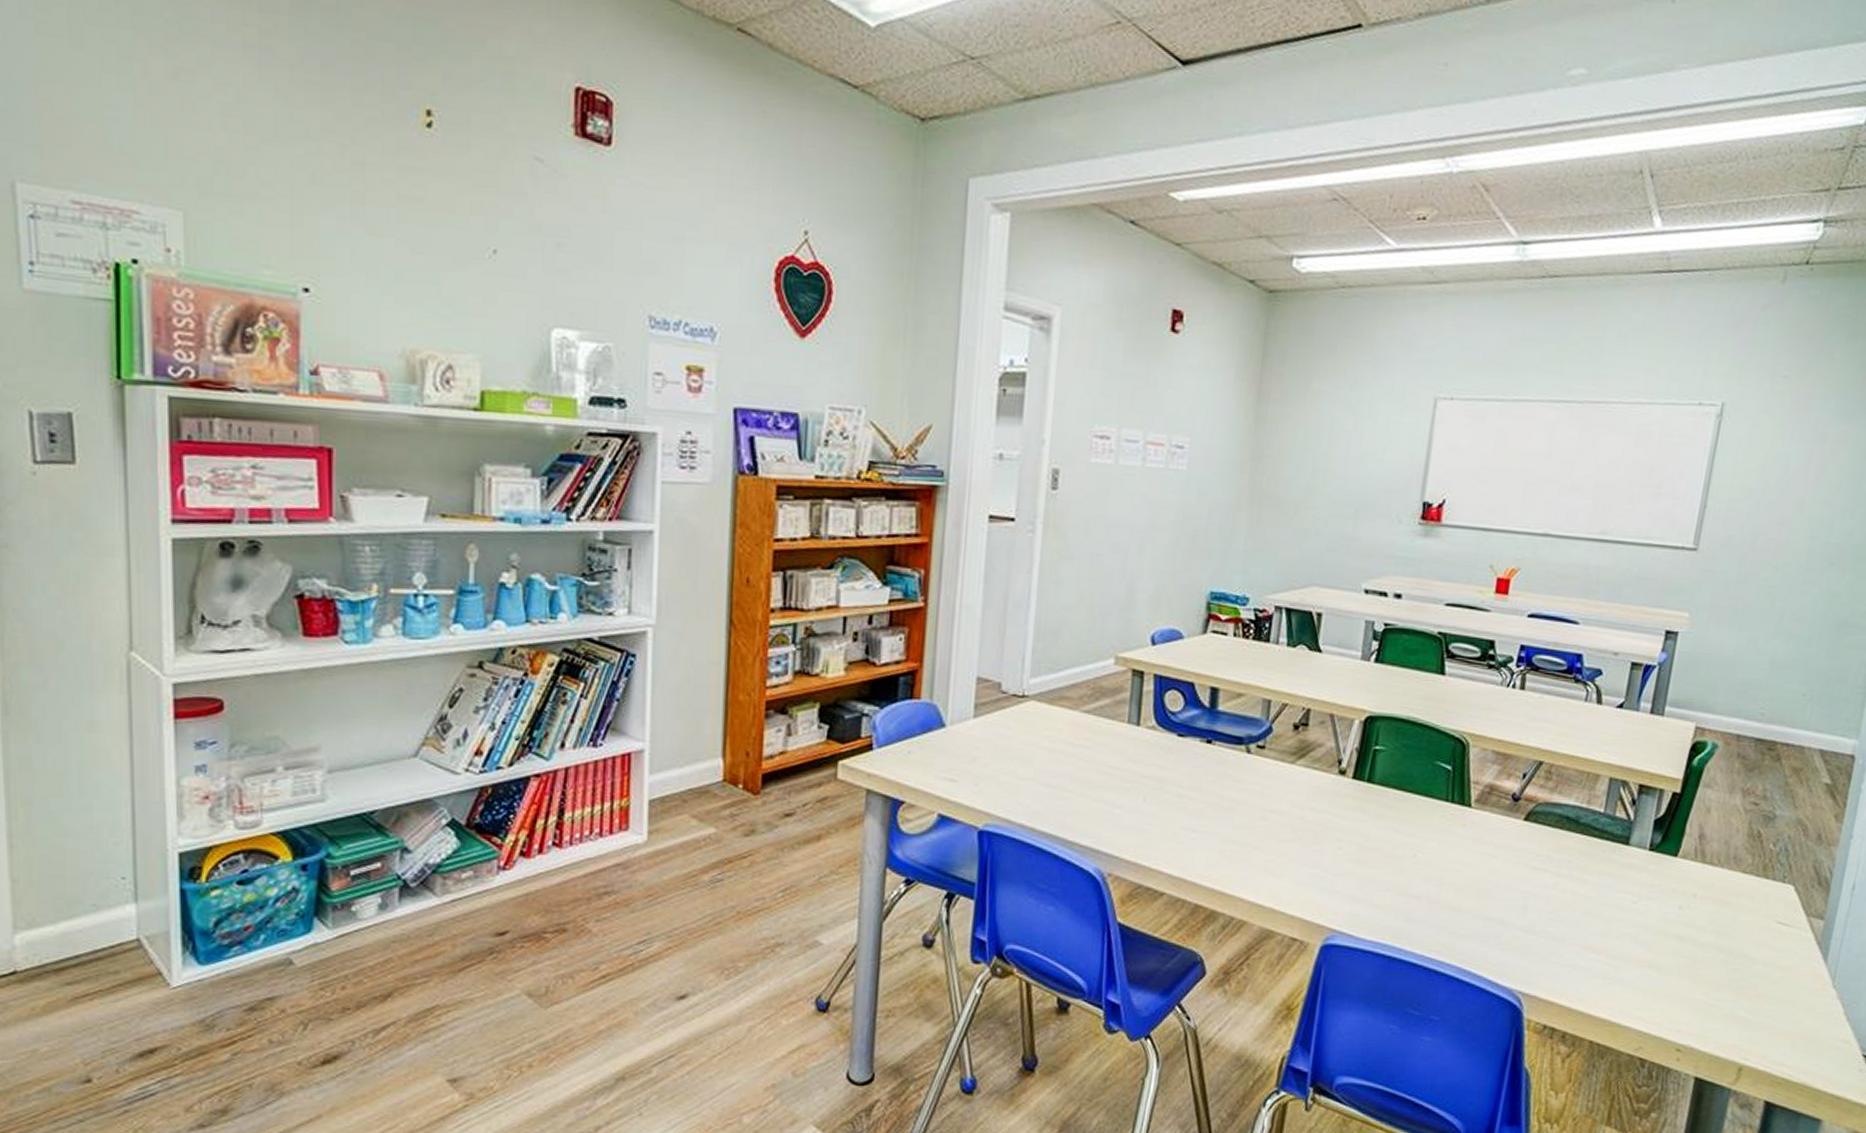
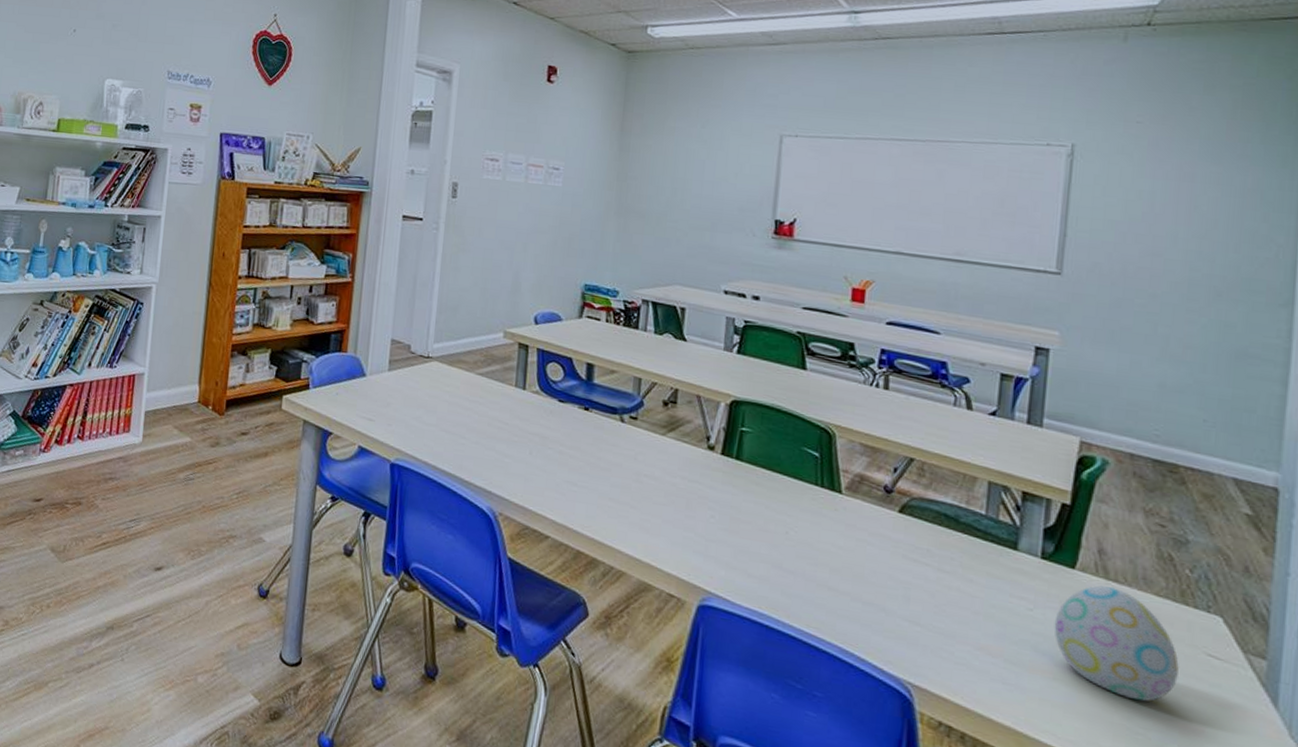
decorative egg: none [1653,869,1754,975] -> present [1054,586,1179,702]

